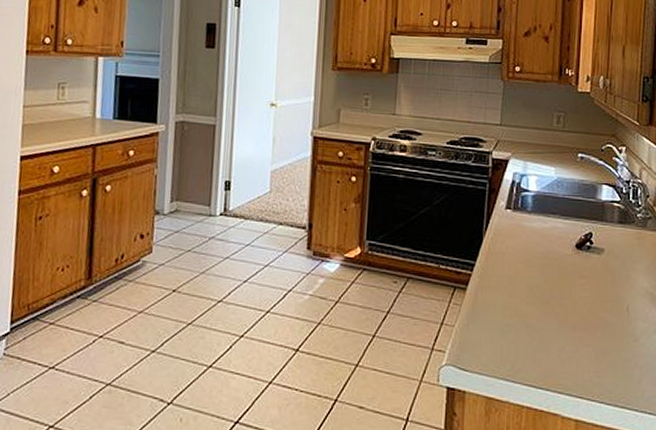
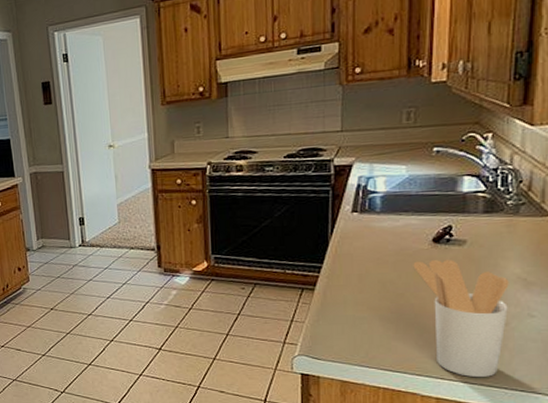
utensil holder: none [558,266,639,398] -> present [413,259,509,378]

